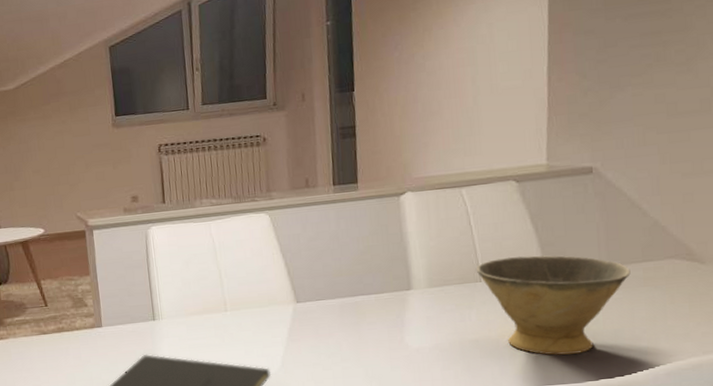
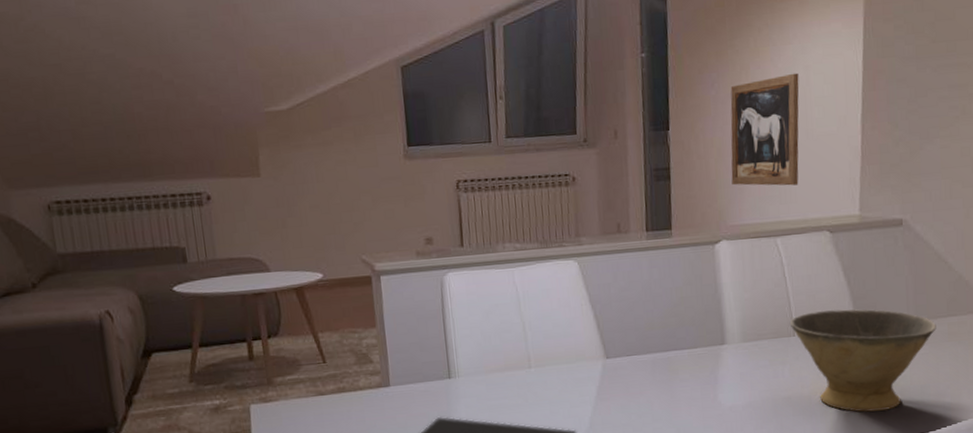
wall art: none [413,30,484,140] -> present [730,73,799,186]

